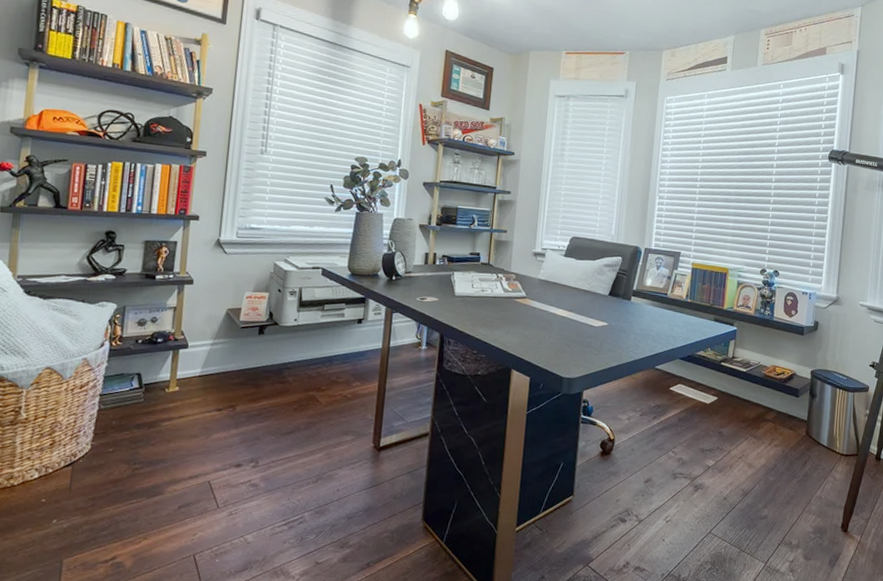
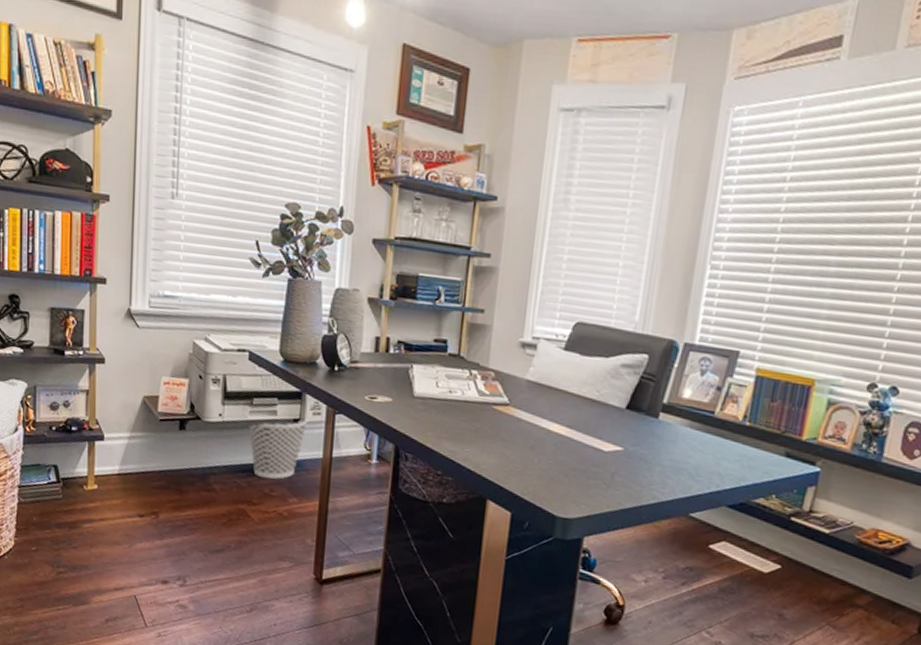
wastebasket: none [320,315,371,369] -> present [248,414,309,479]

